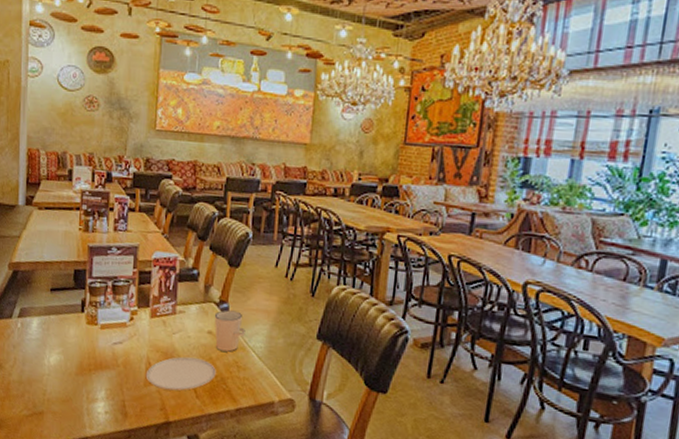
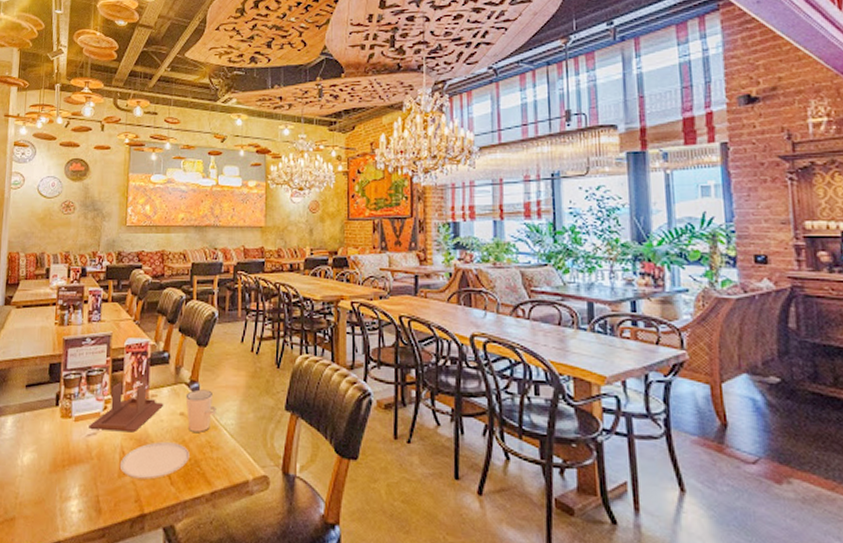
napkin holder: none [115,295,192,345] -> present [89,382,164,433]

